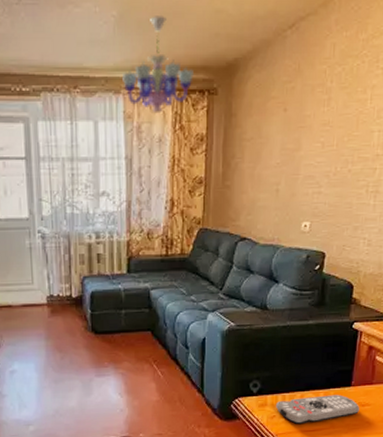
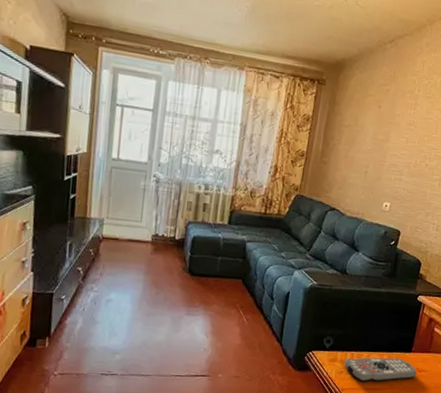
chandelier: present [122,16,194,114] -> none [247,13,308,92]

